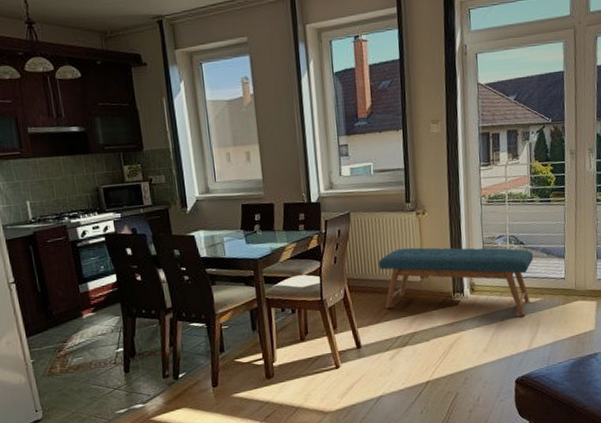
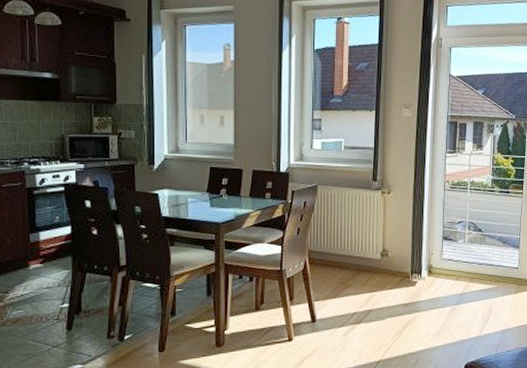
bench: present [379,247,534,317] -> none [341,225,490,302]

